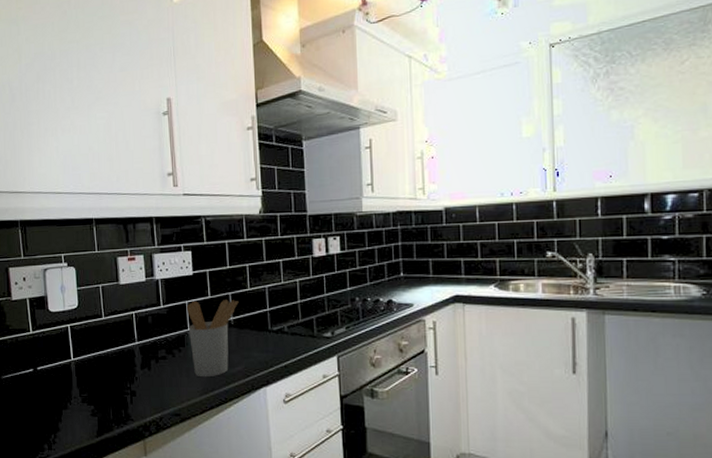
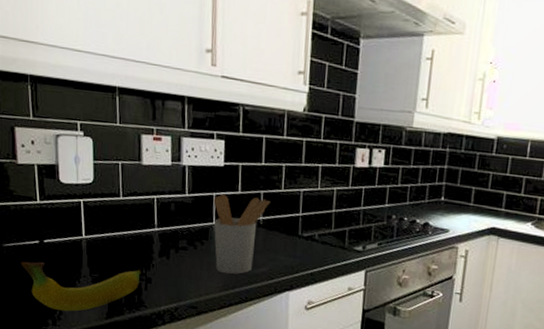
fruit: none [18,384,127,434] -> present [21,261,142,312]

